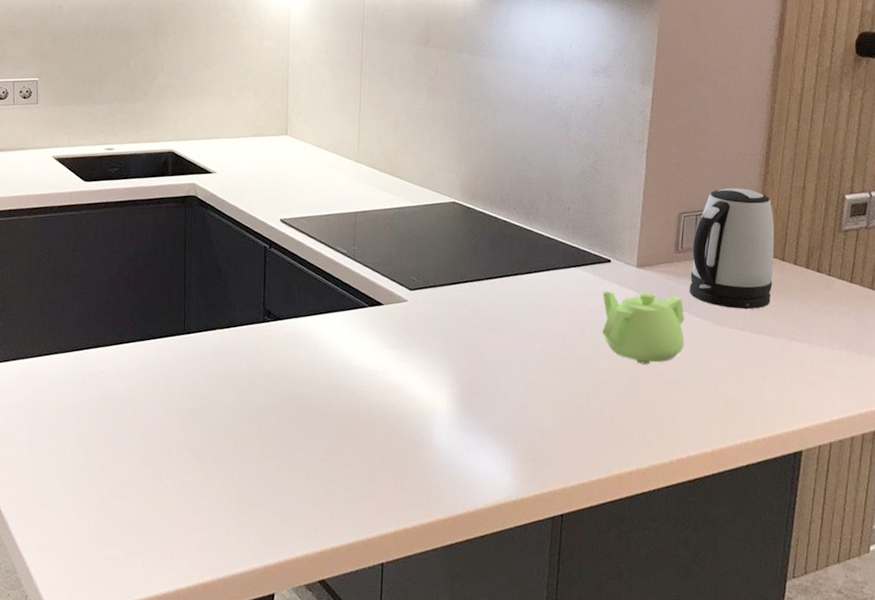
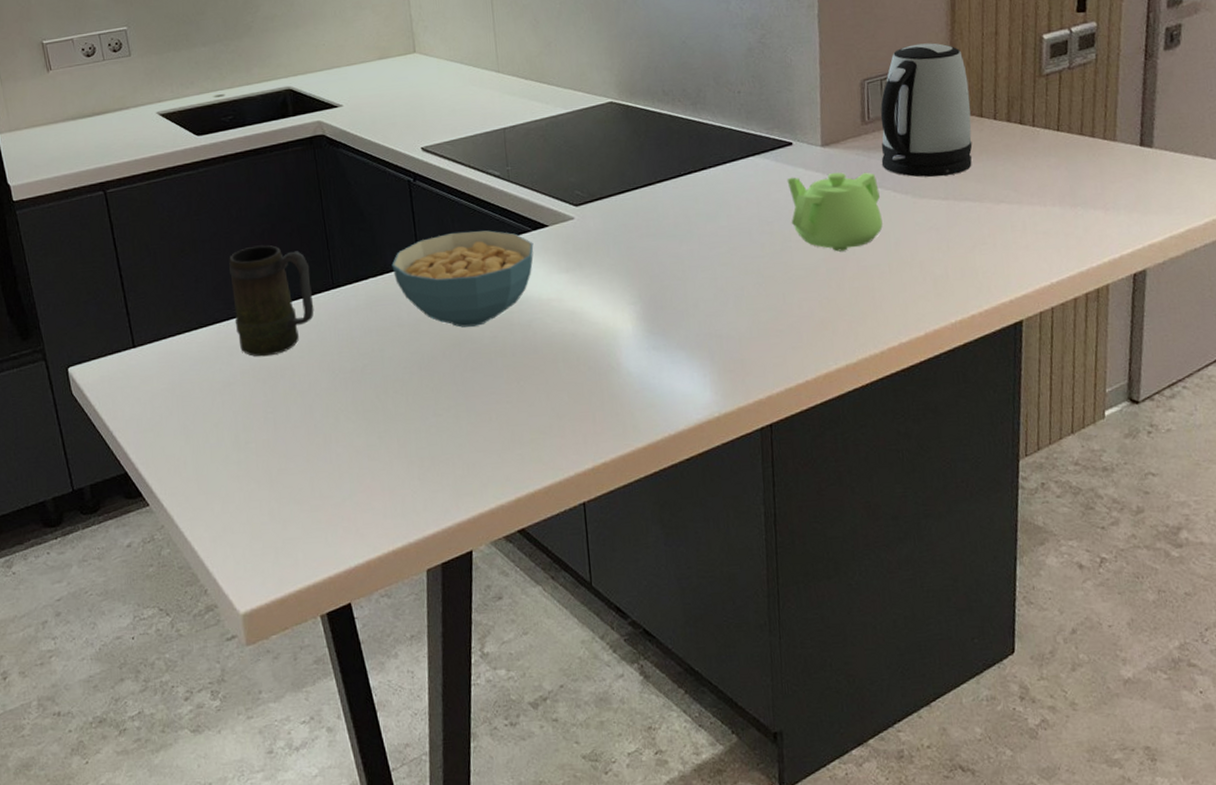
mug: none [91,286,166,388] -> present [229,245,314,357]
cereal bowl: none [239,298,368,386] -> present [392,230,534,328]

